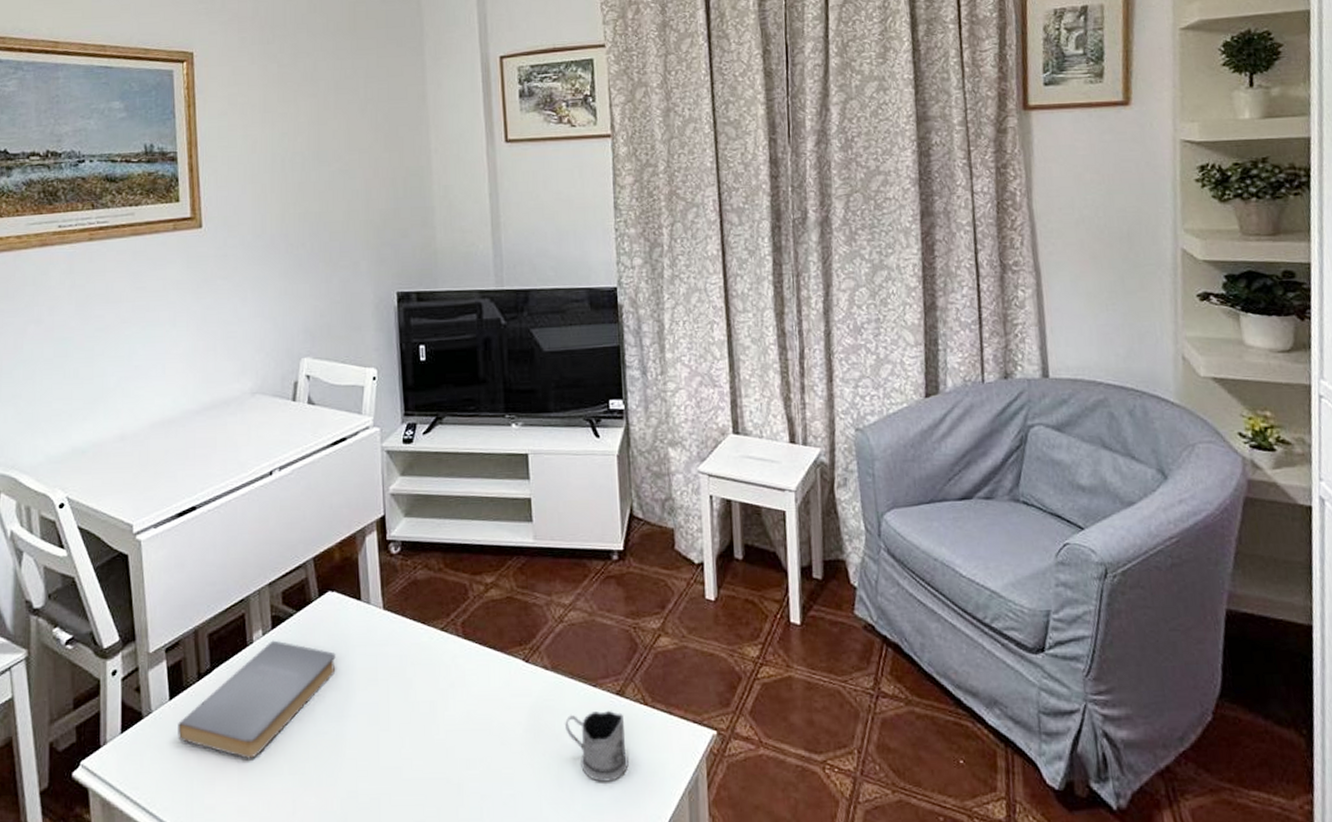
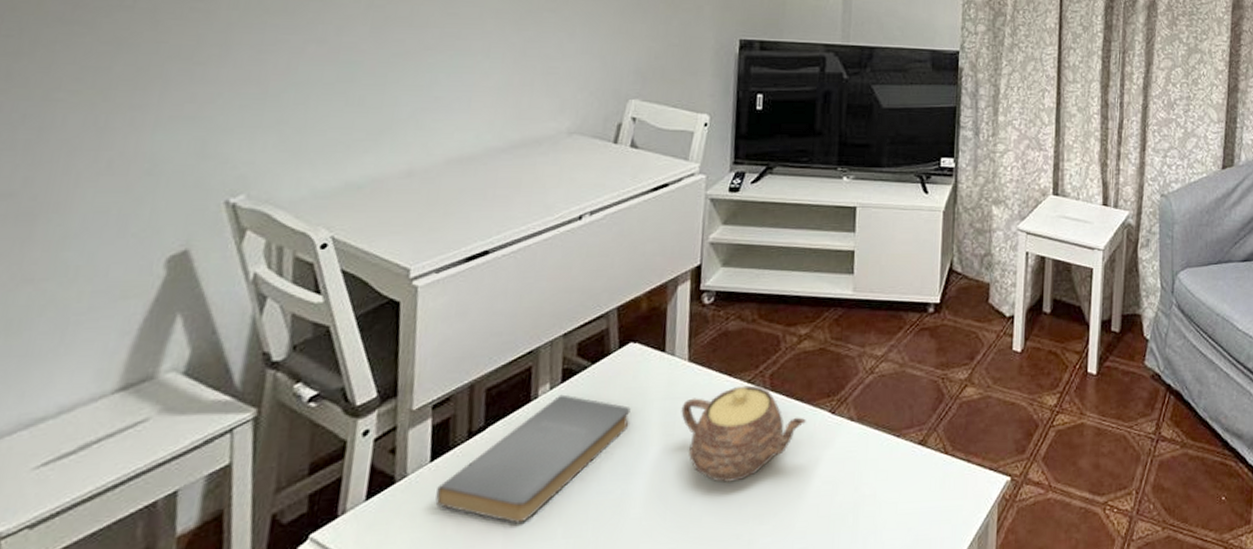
teapot: none [382,633,501,727] -> present [681,385,806,483]
tea glass holder: present [565,711,629,782] -> none [865,461,924,532]

